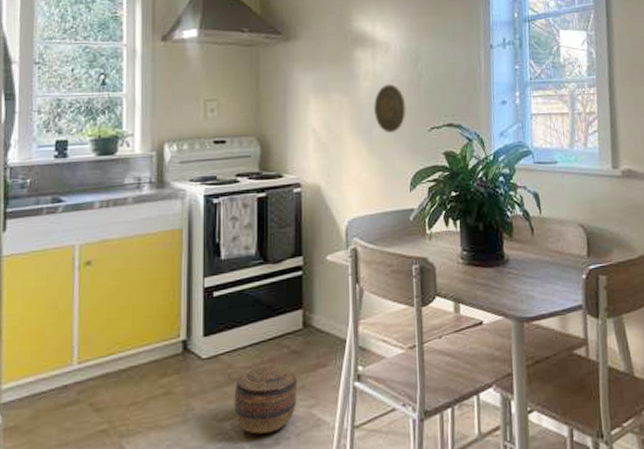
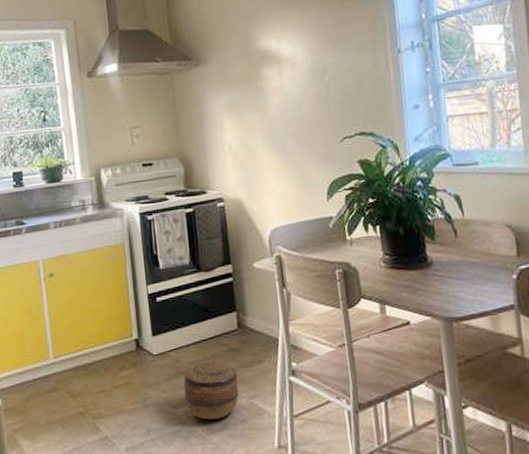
decorative plate: present [374,84,406,132] -> none [285,98,318,145]

